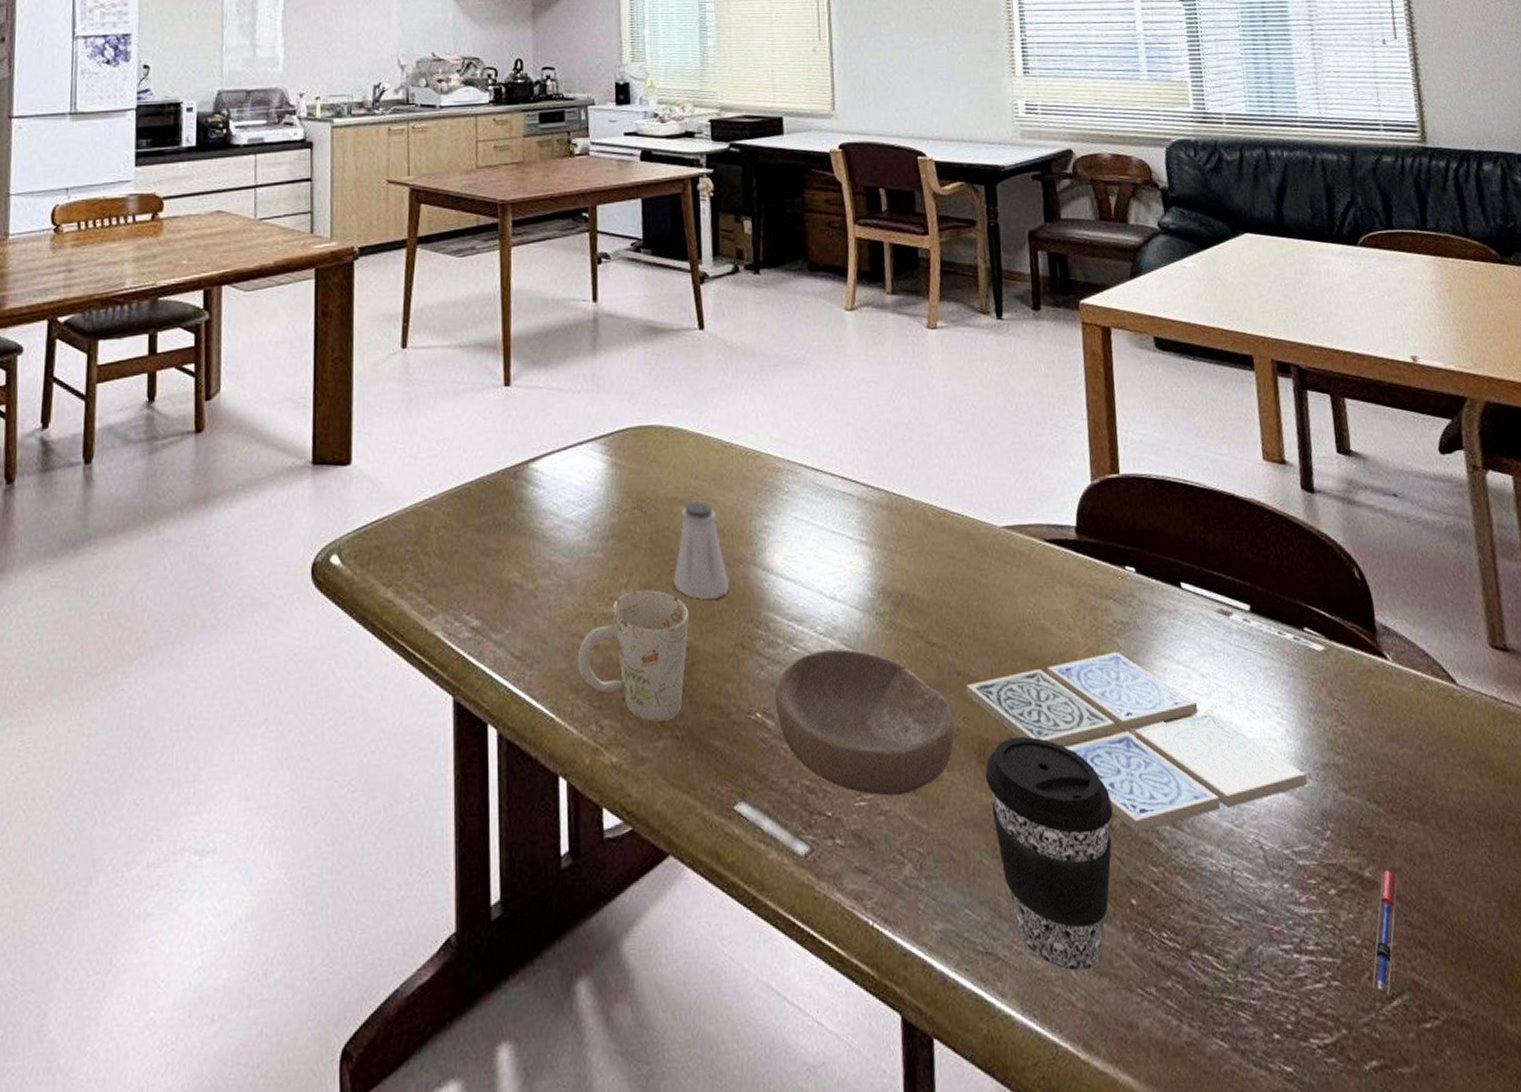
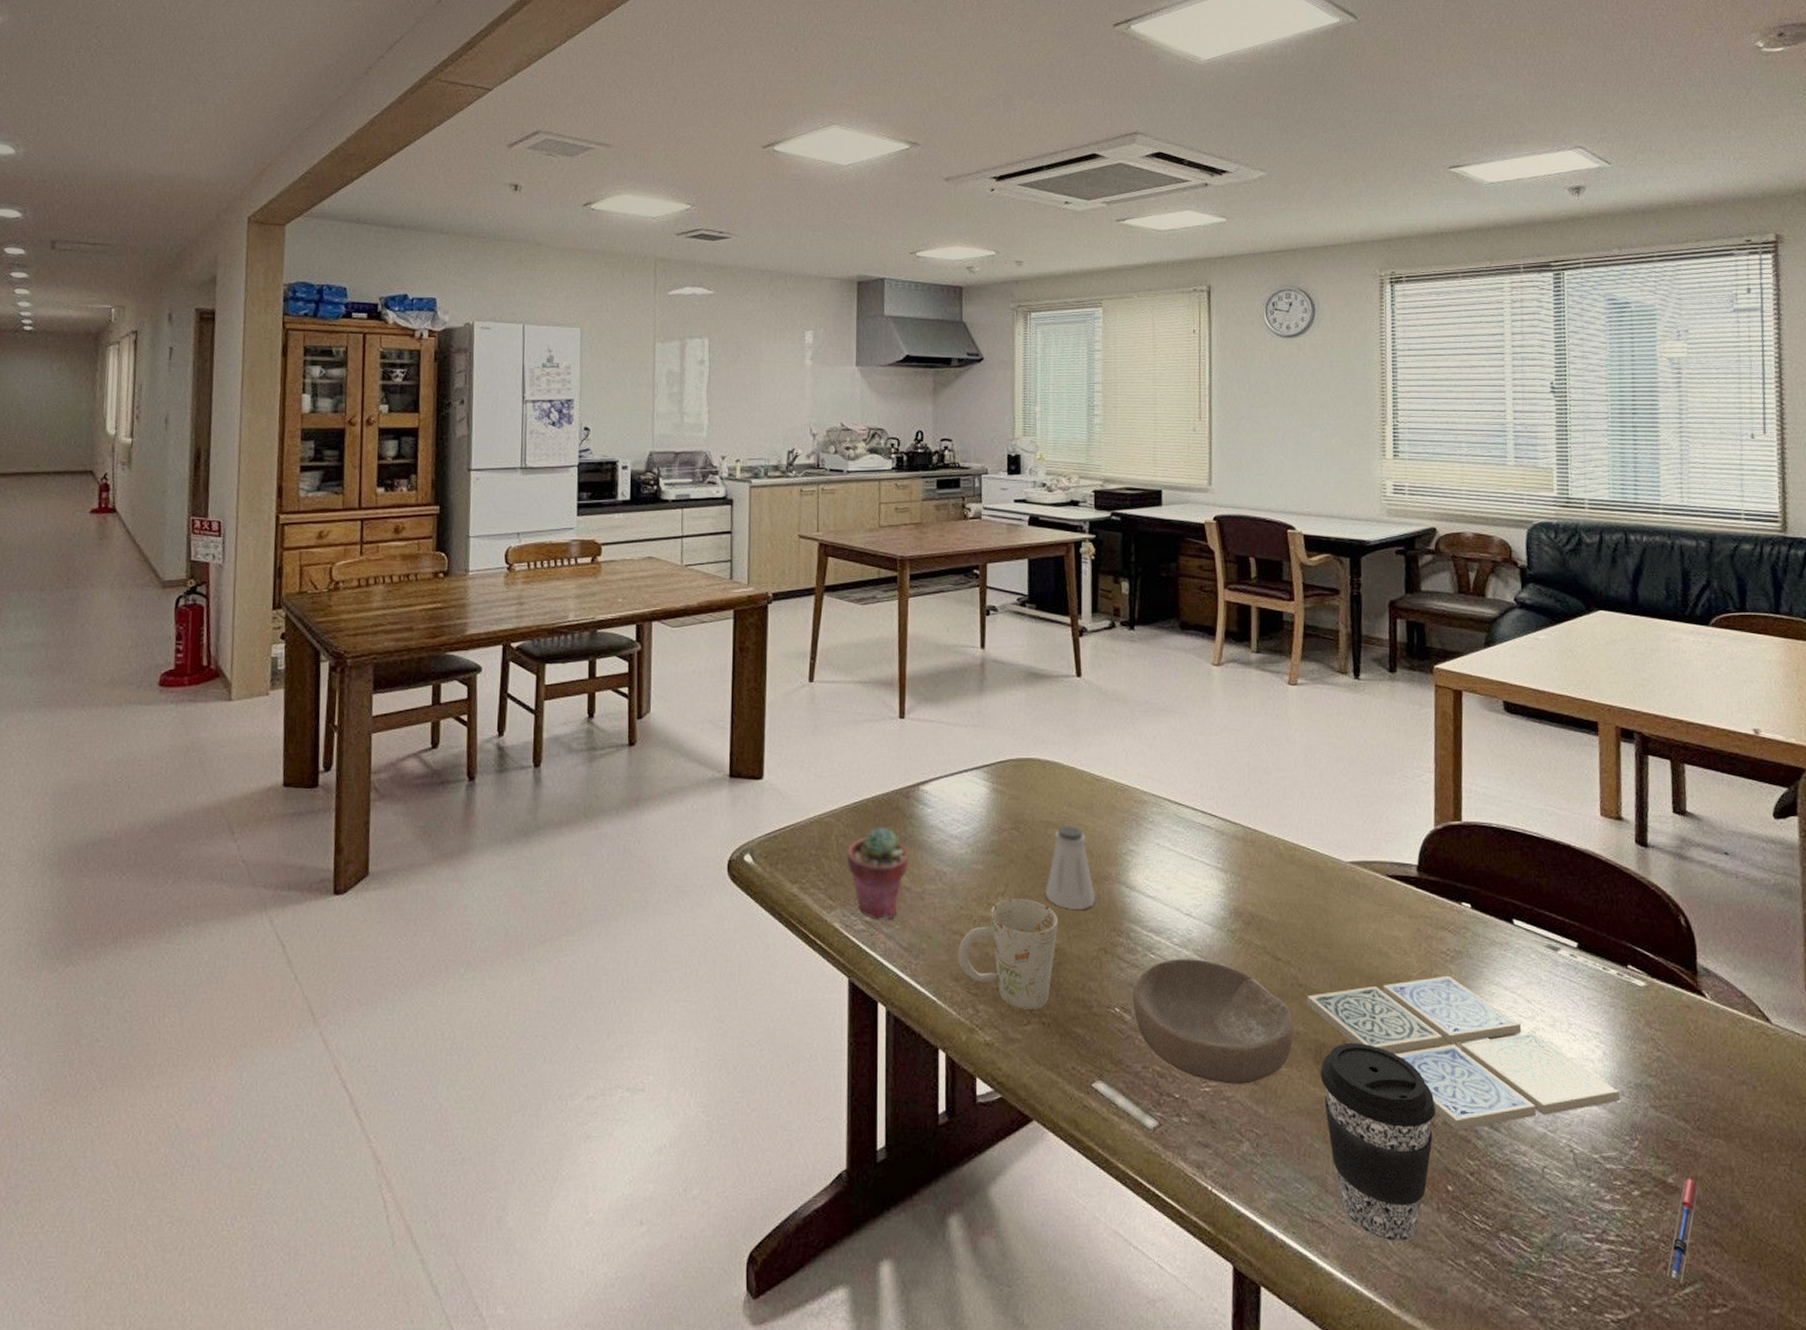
potted succulent: none [449,514,520,626] -> present [848,827,909,920]

